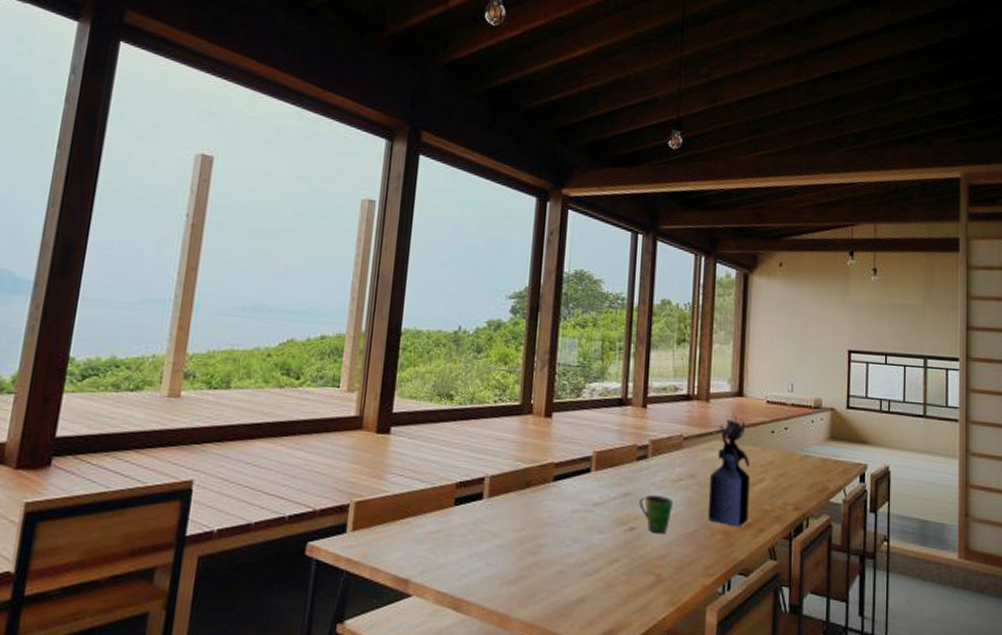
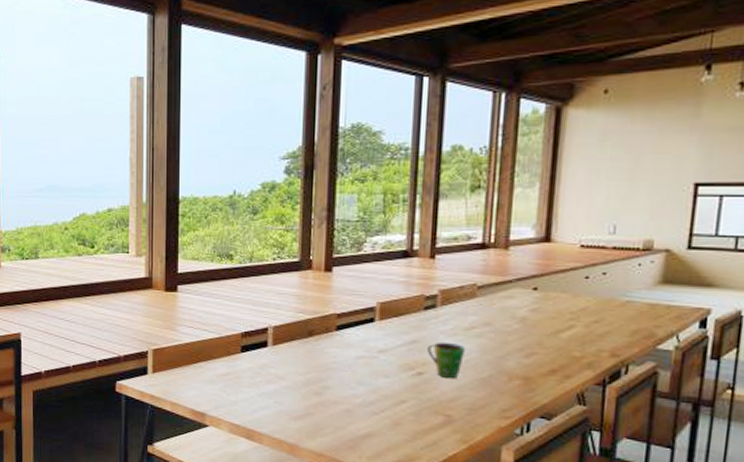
vase: present [707,412,750,527] -> none [504,259,557,373]

